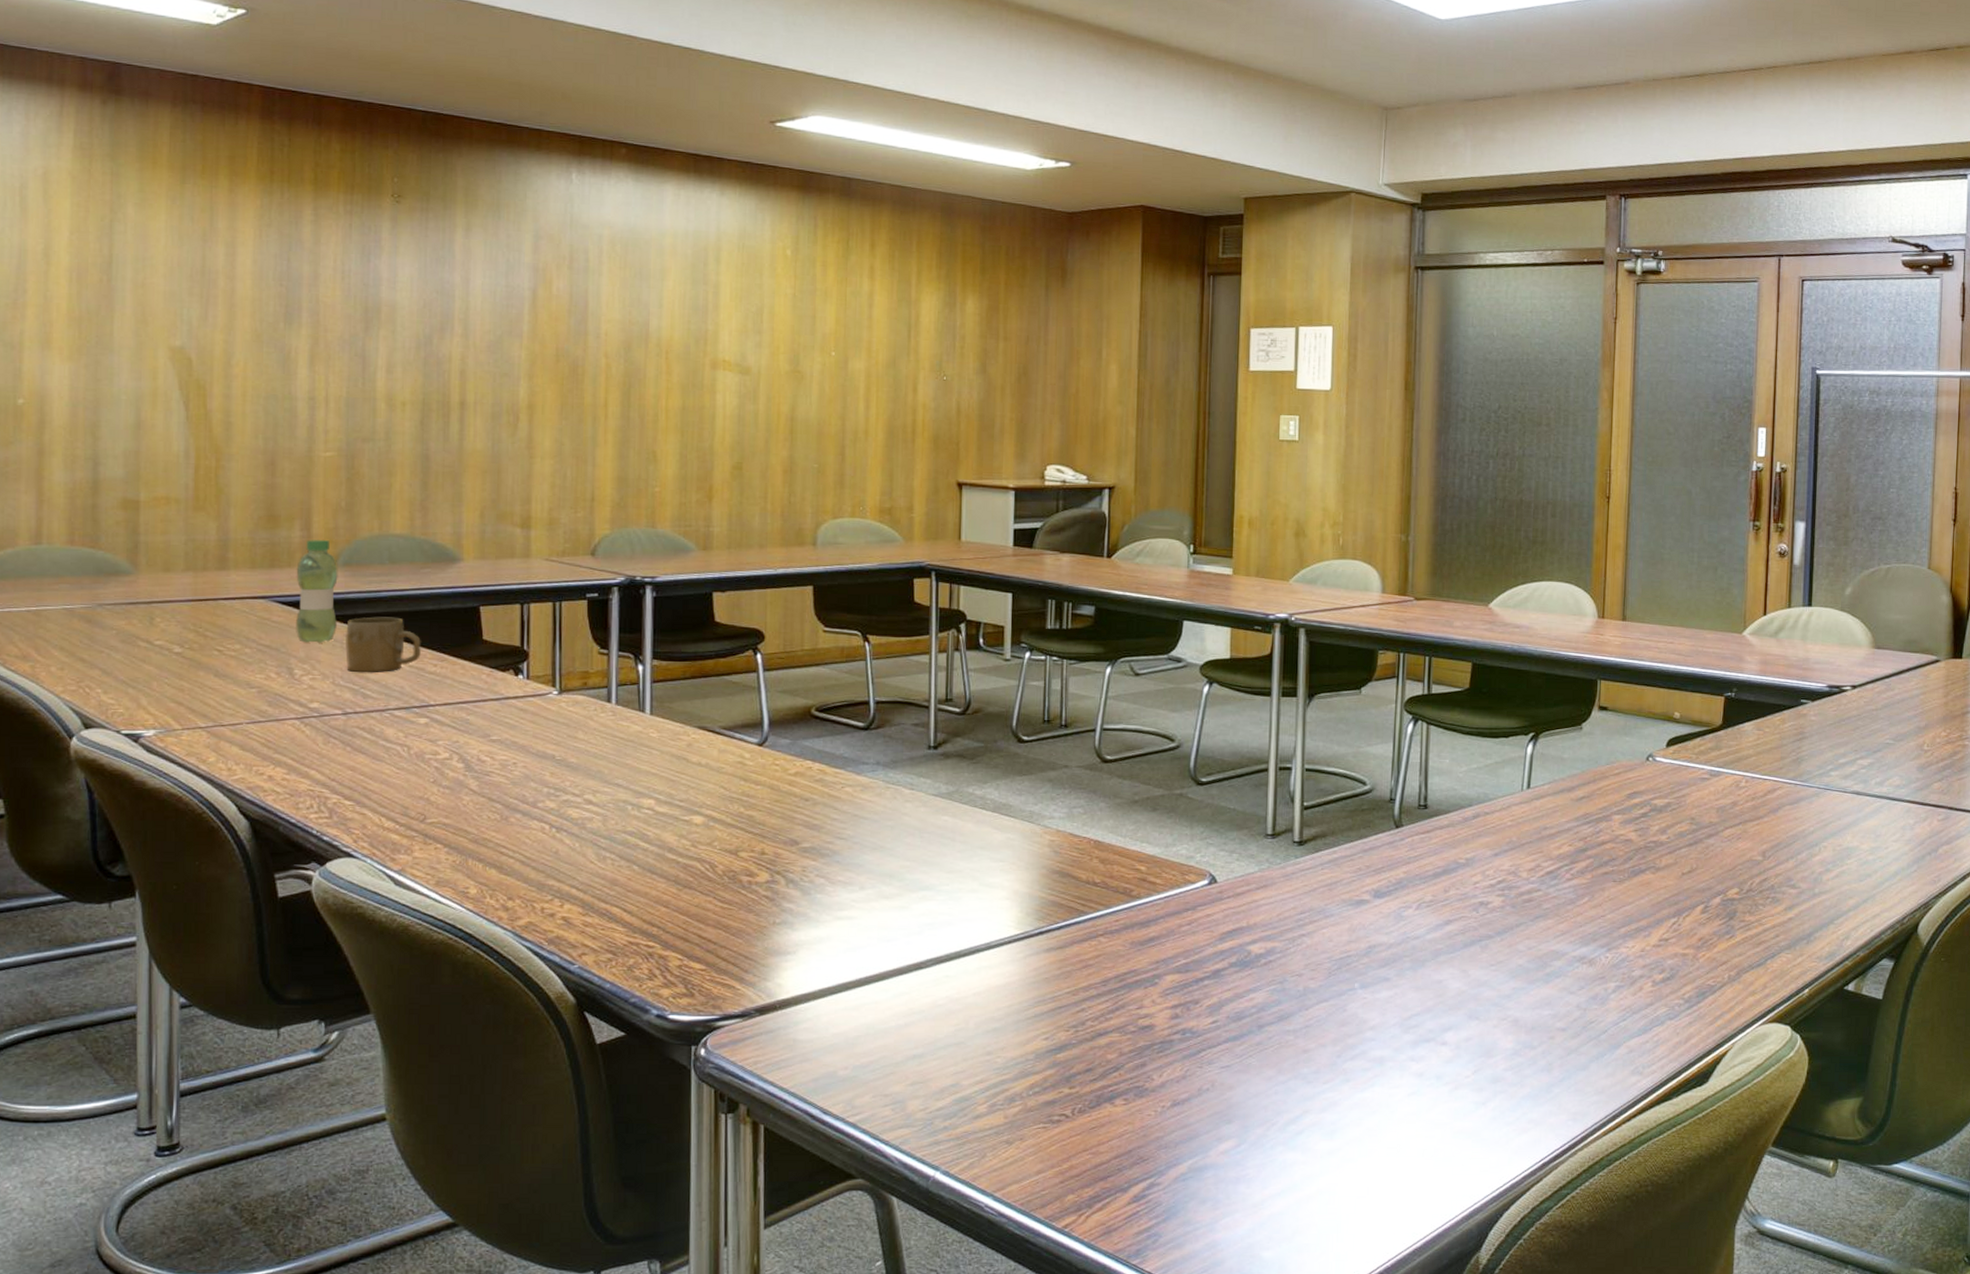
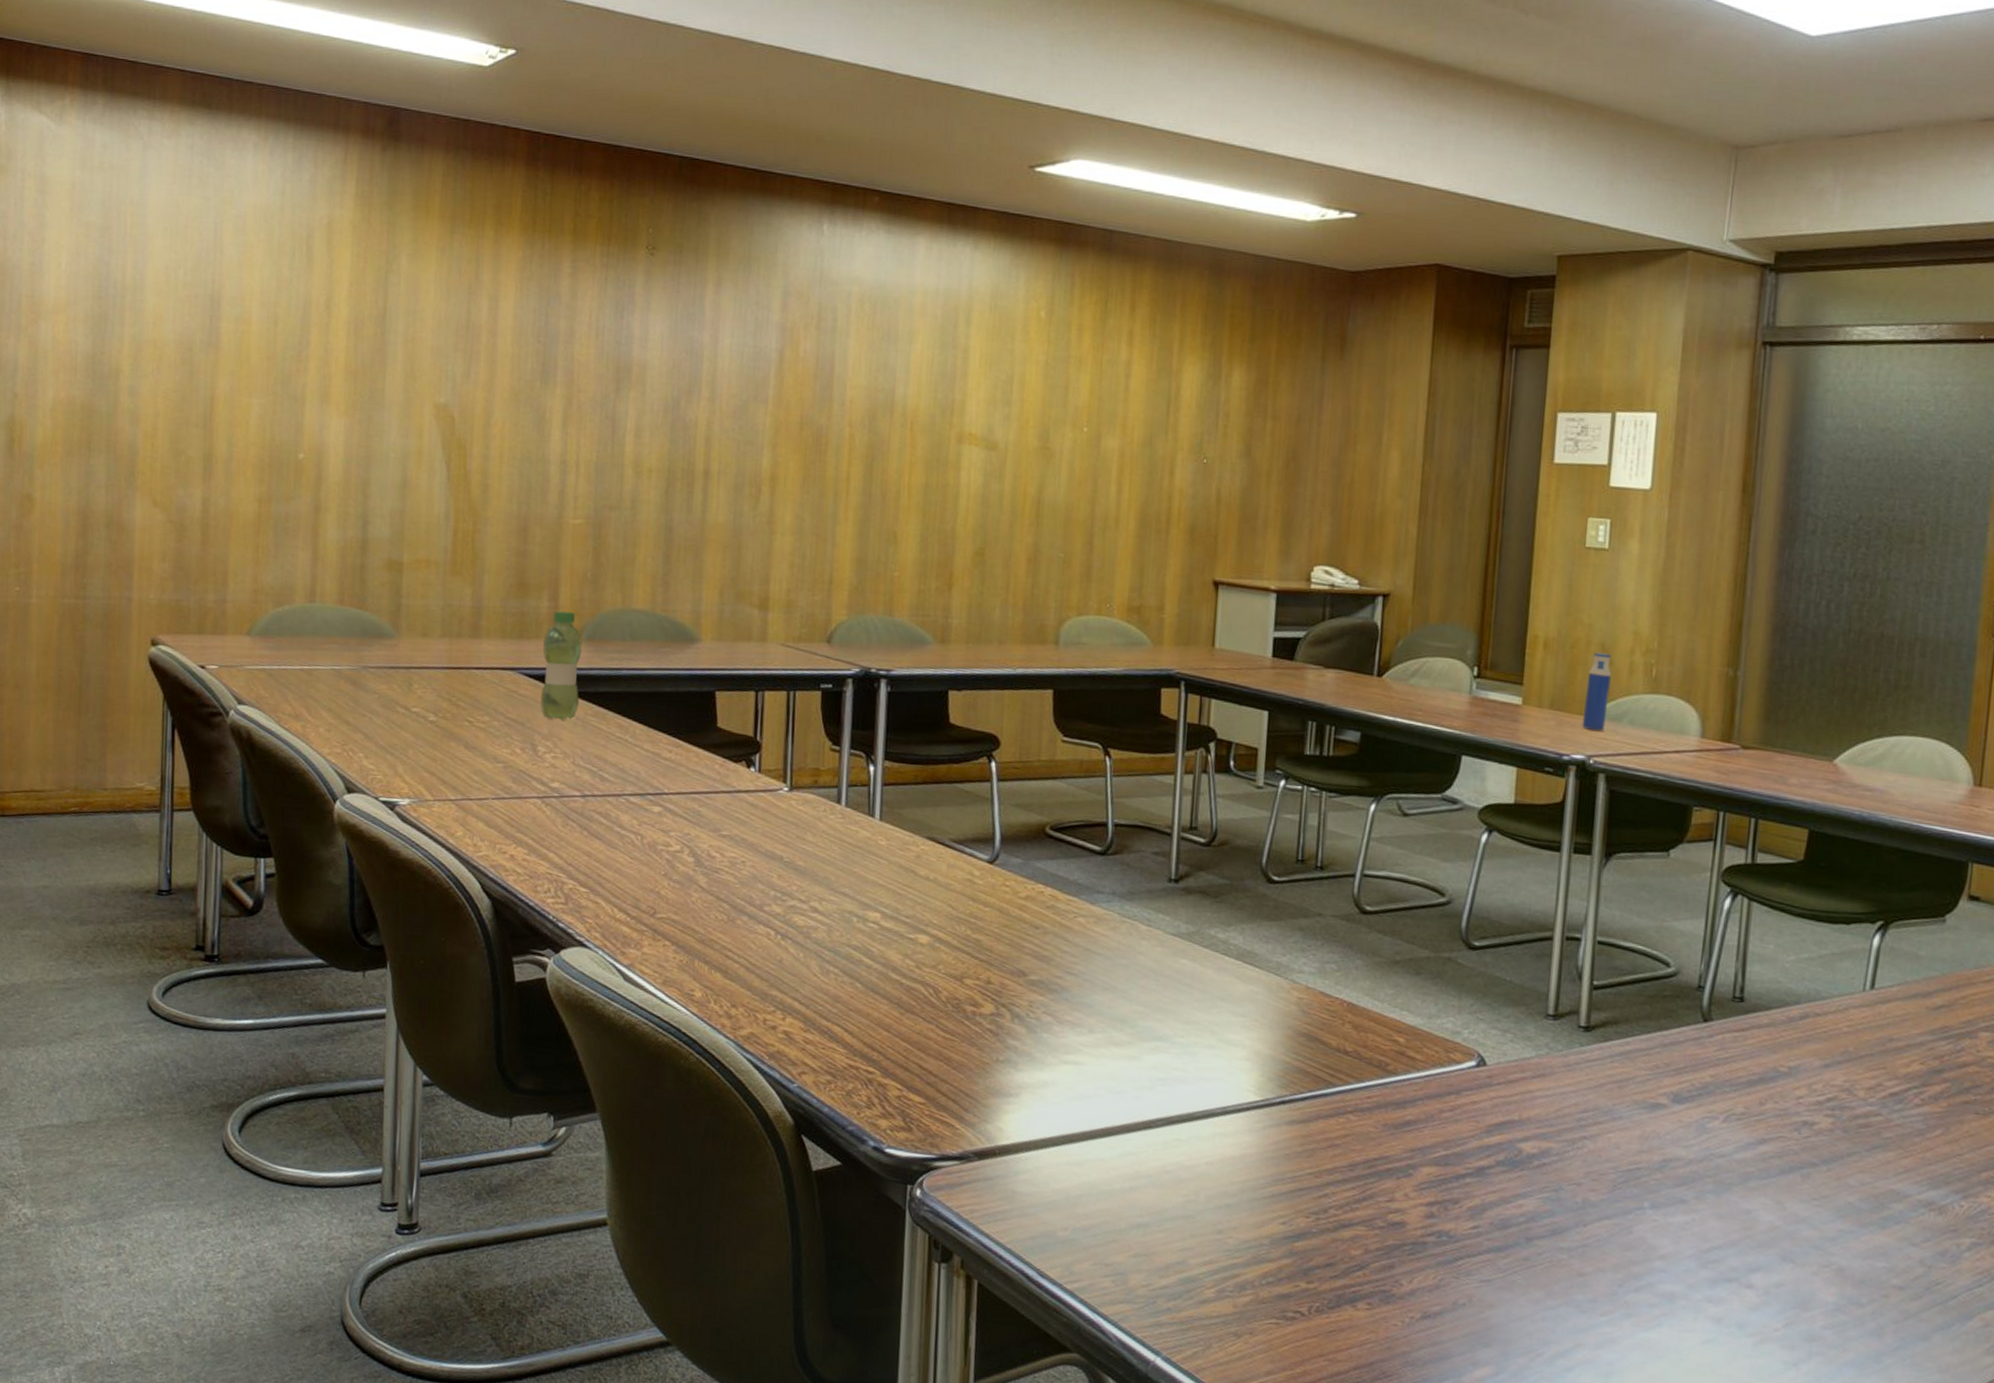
mug: present [344,616,421,673] -> none [586,695,658,755]
water bottle: none [1283,527,1306,592] -> present [1582,652,1611,731]

